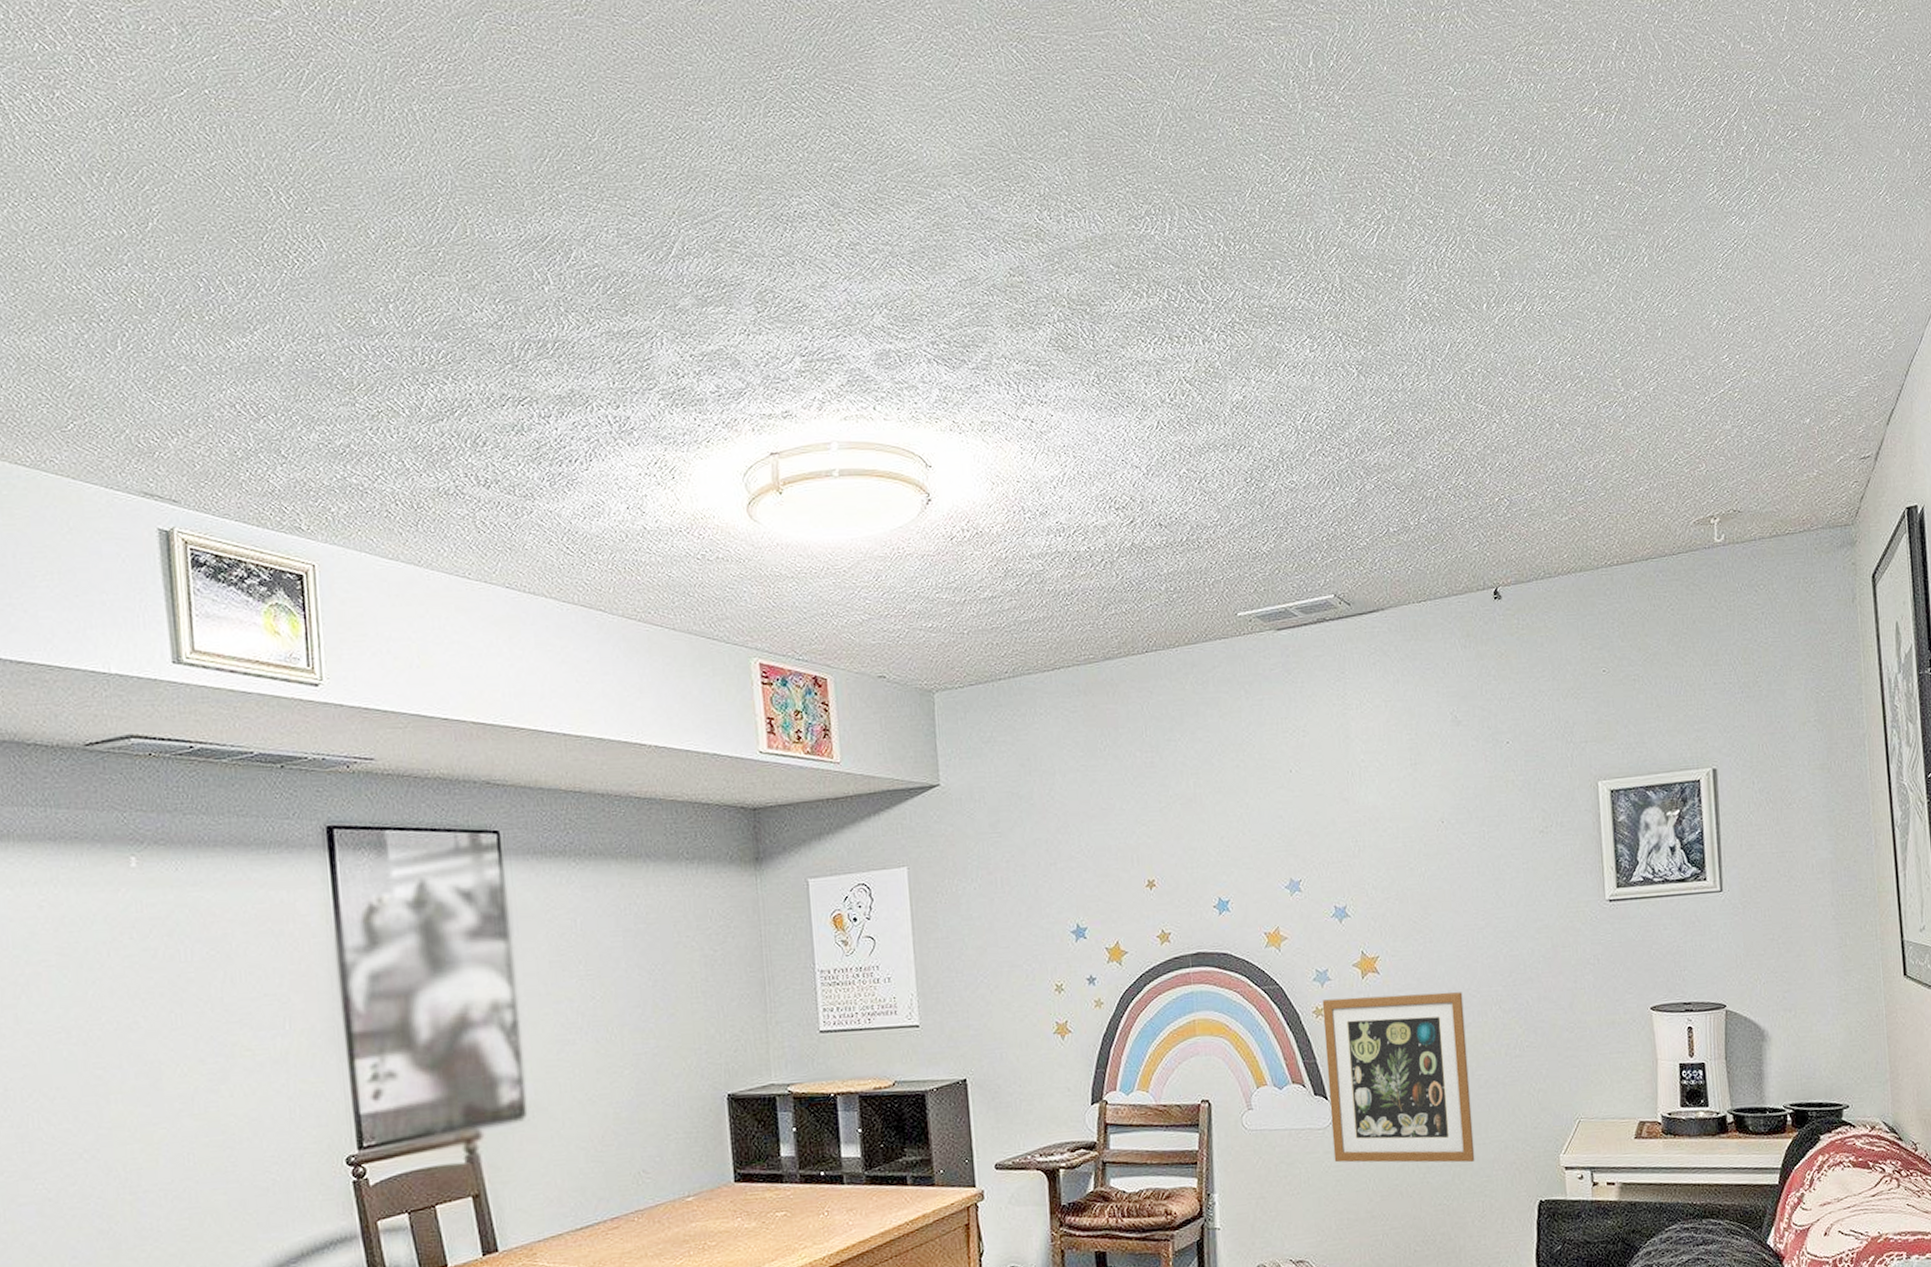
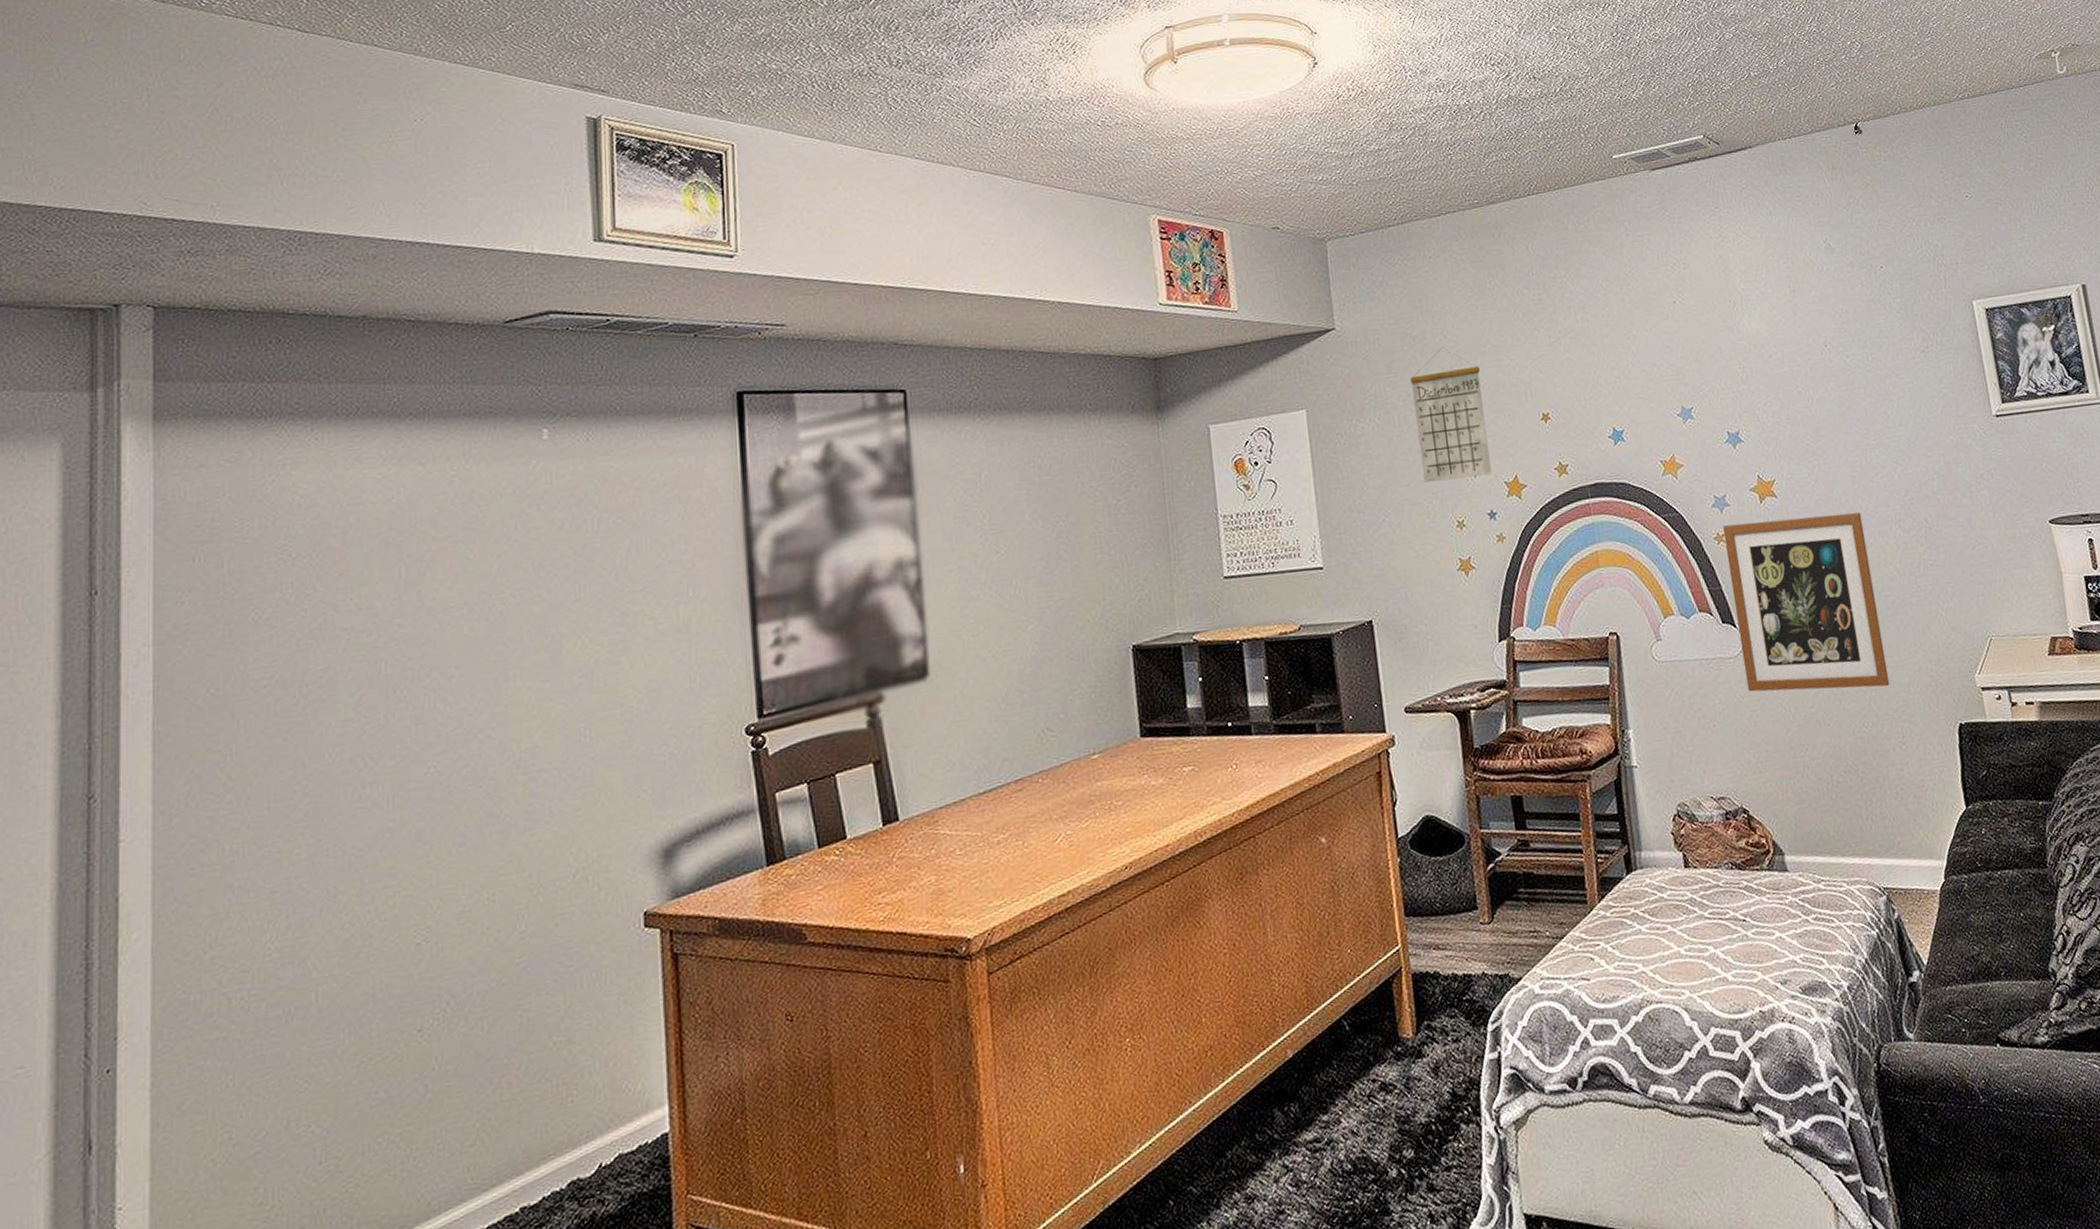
calendar: none [1014,808,1093,945] -> present [1410,347,1492,482]

